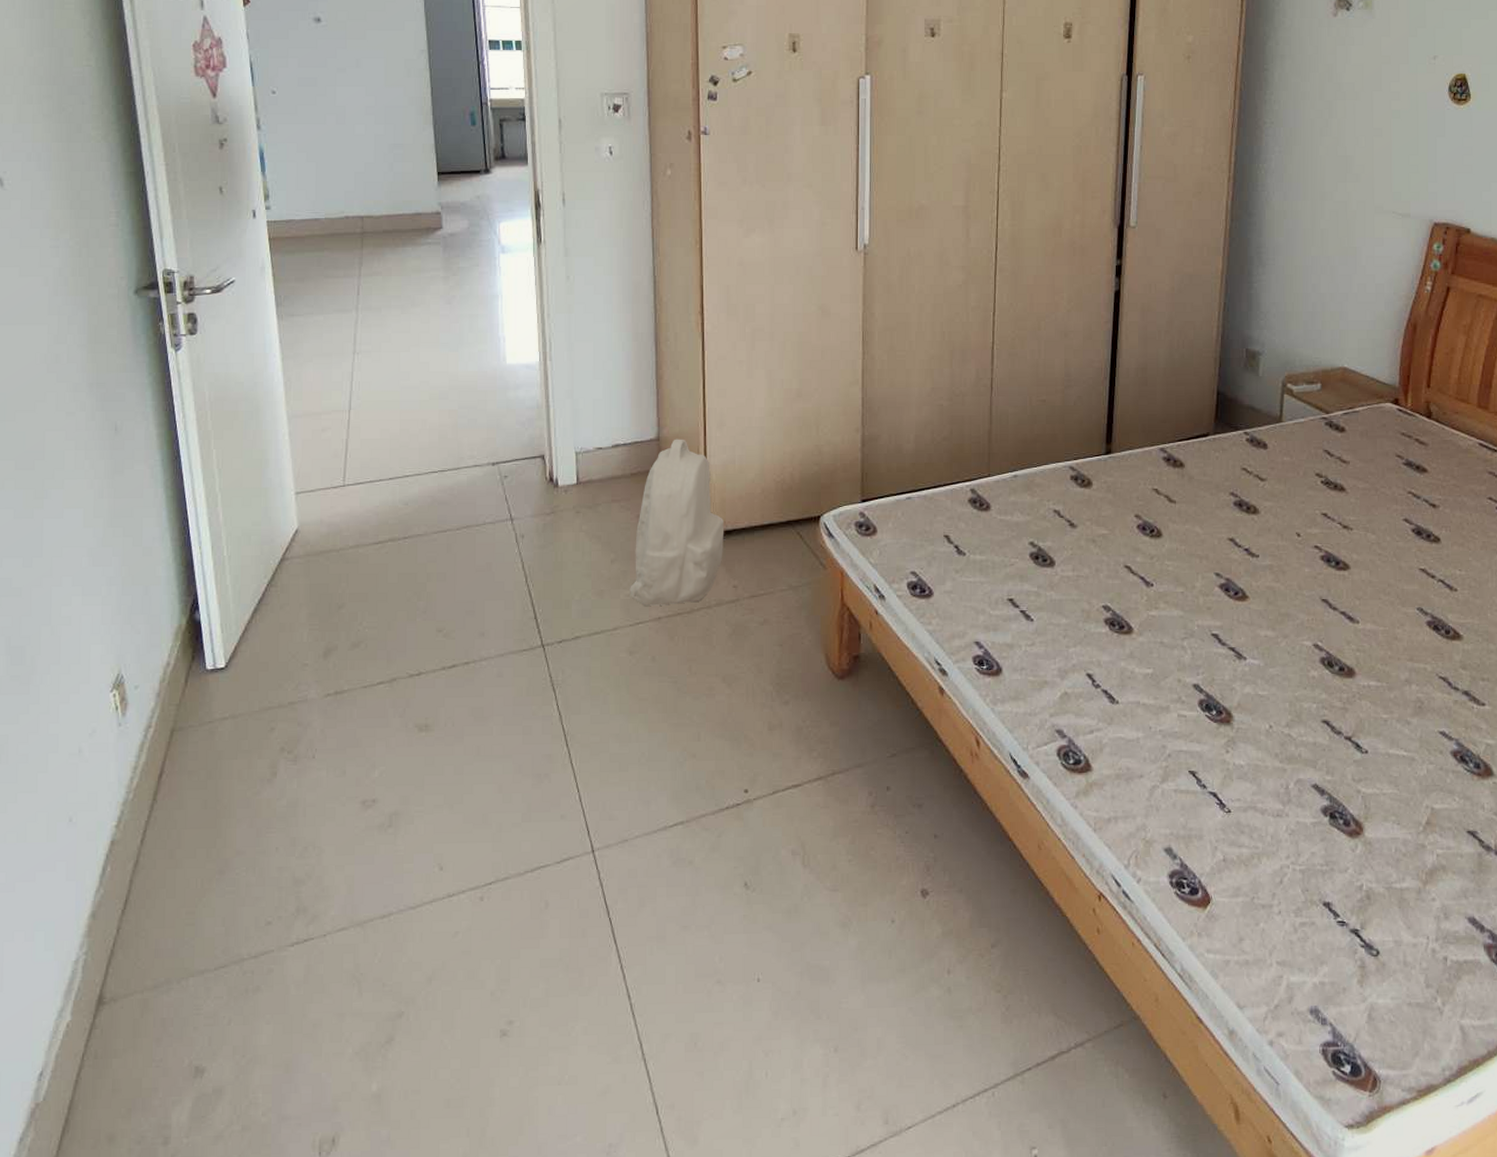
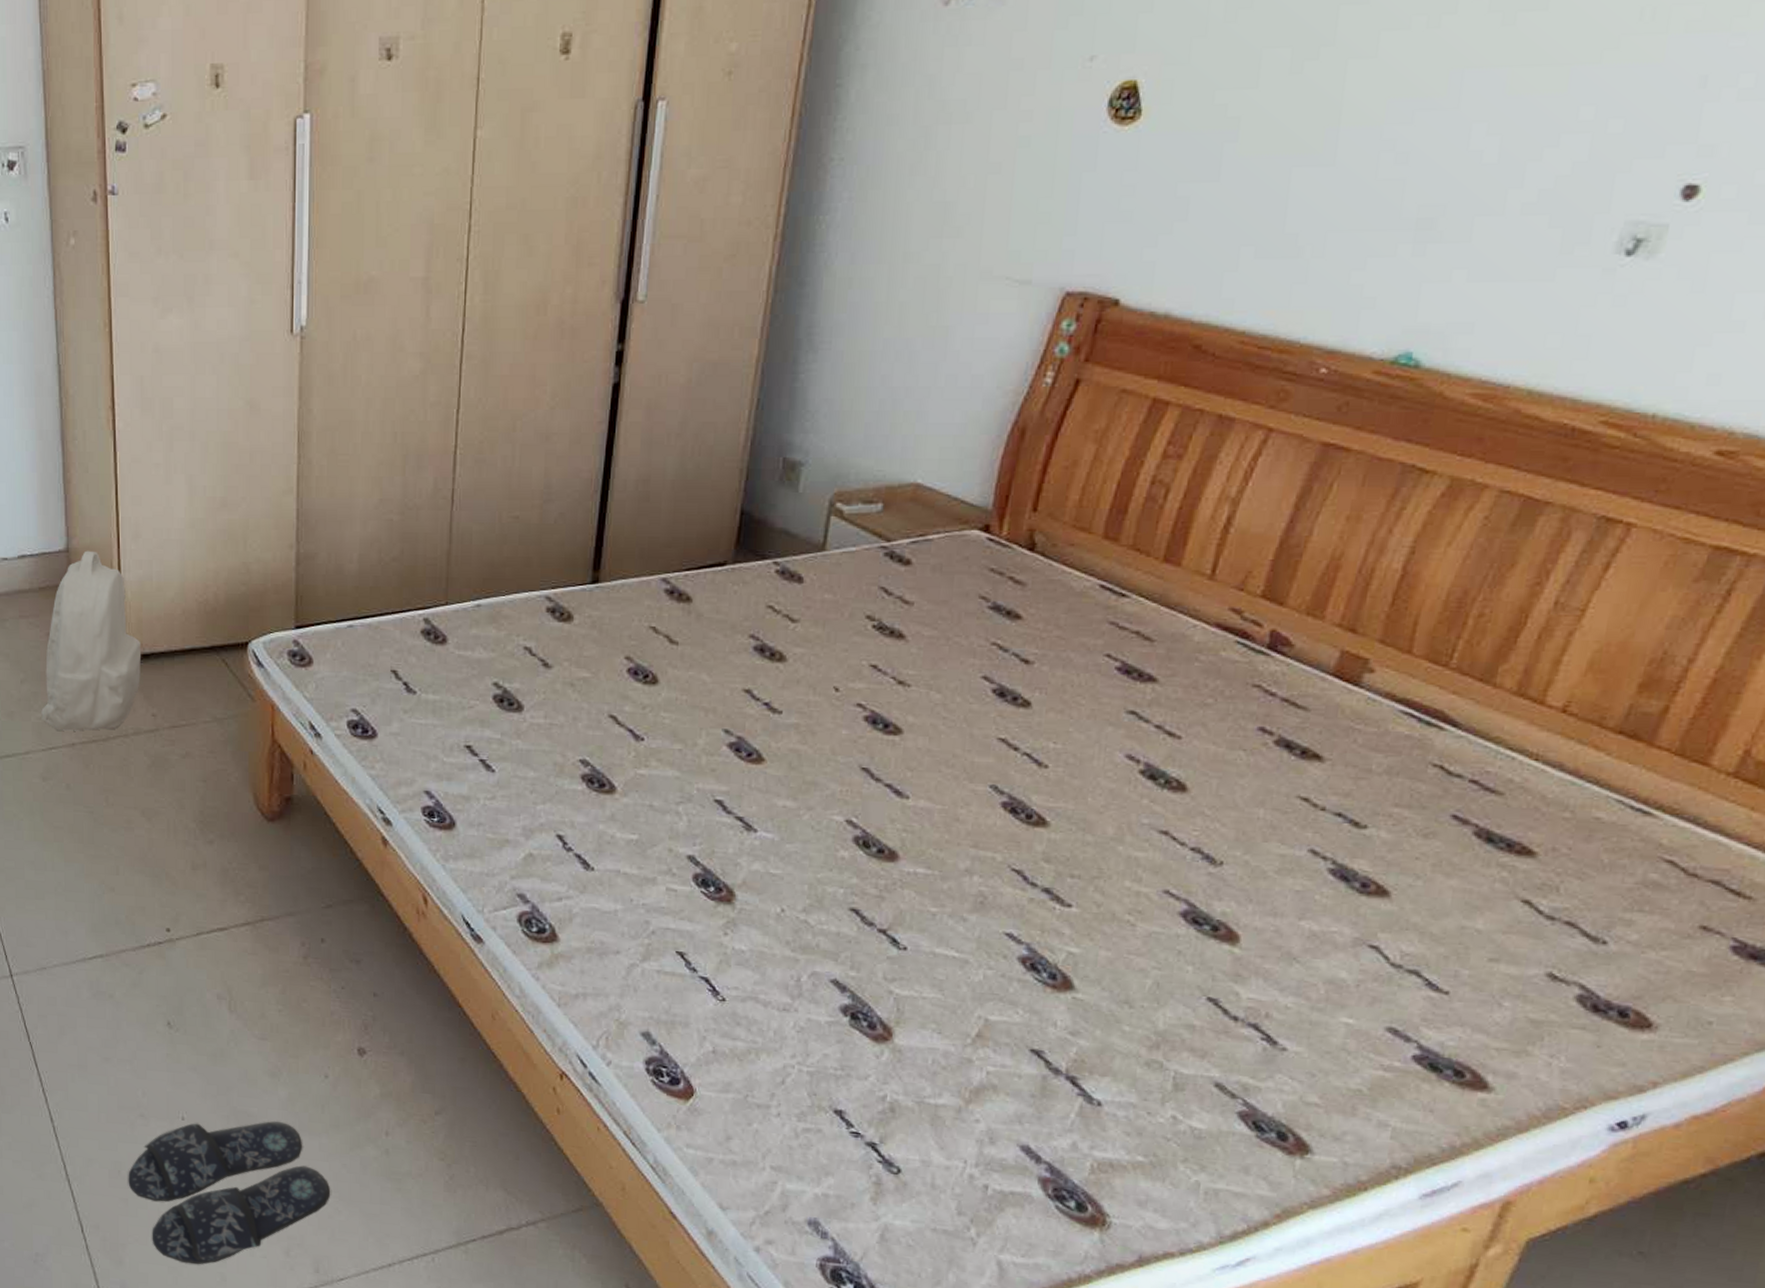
slippers: none [704,972,897,1133] -> present [128,1121,330,1265]

